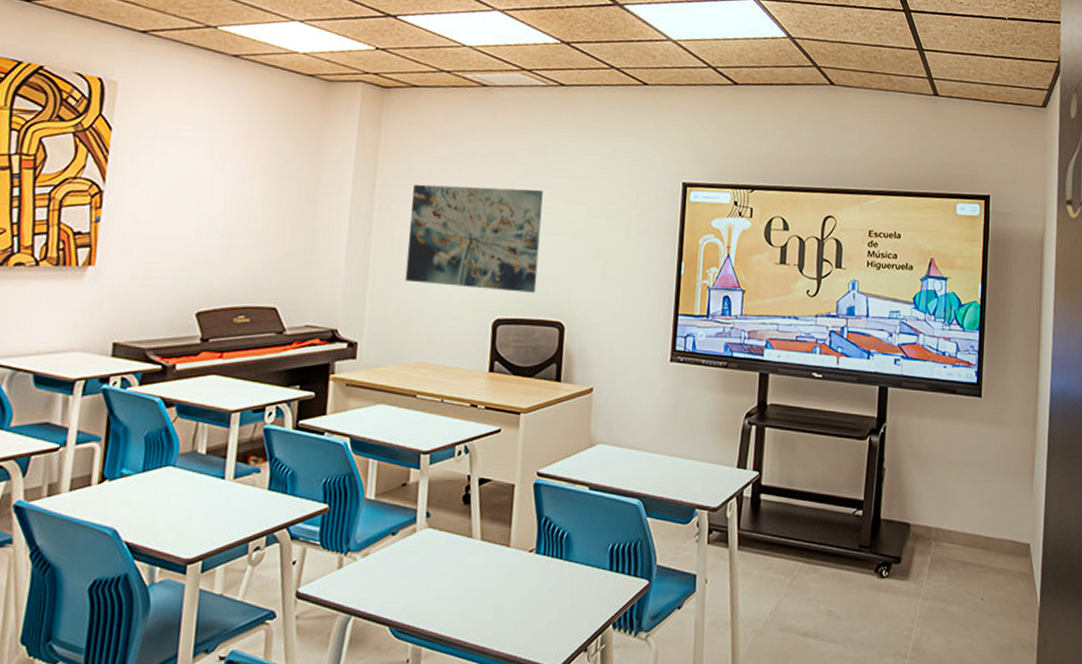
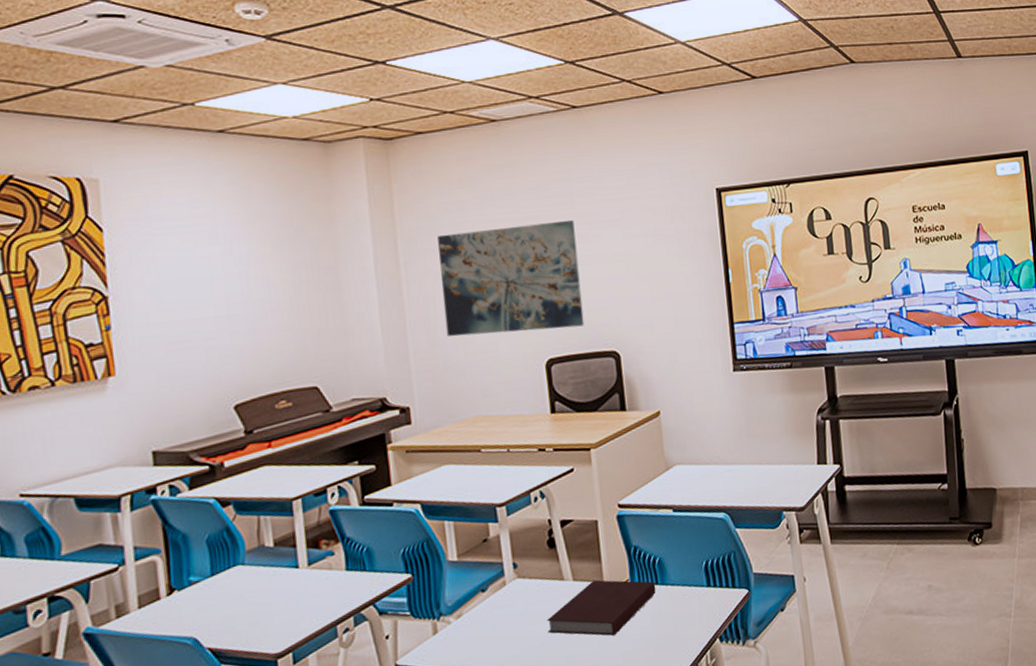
notebook: none [447,543,560,602] -> present [546,580,656,636]

